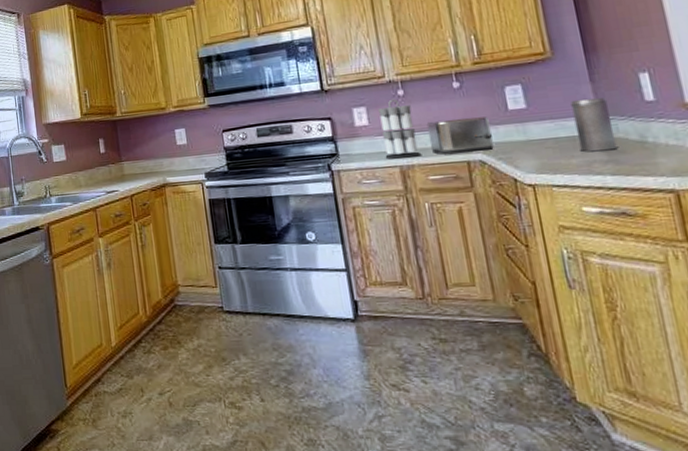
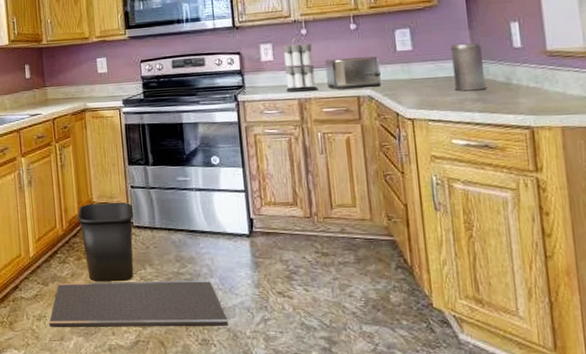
door mat: none [135,371,337,425] -> present [49,280,229,327]
waste bin: none [161,284,226,374] -> present [77,202,134,282]

